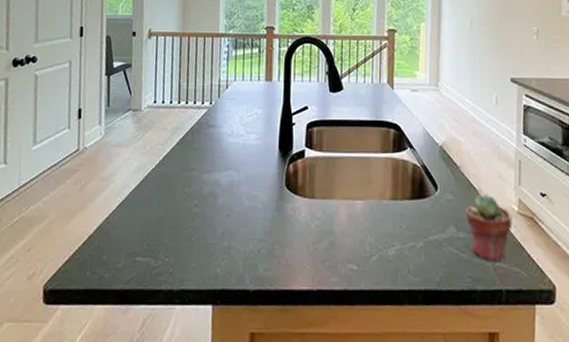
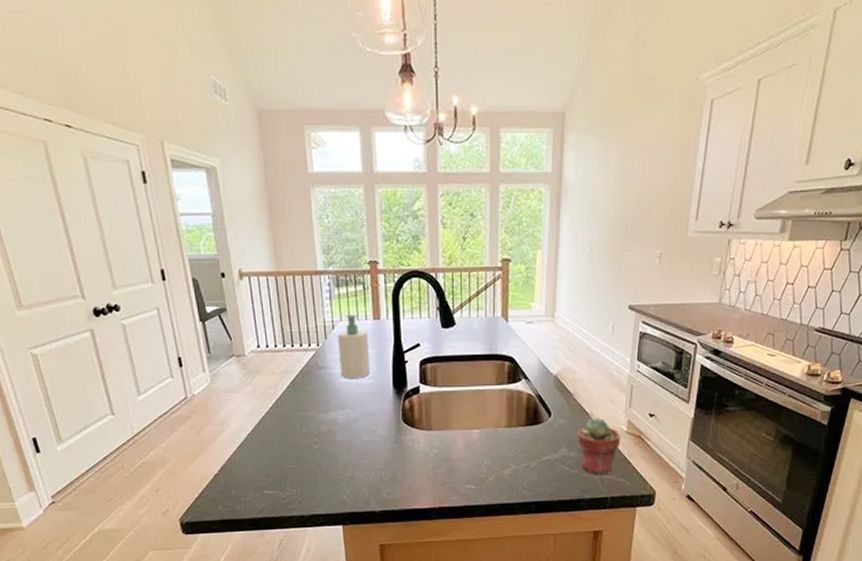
soap bottle: none [229,75,259,139] -> present [337,314,371,378]

